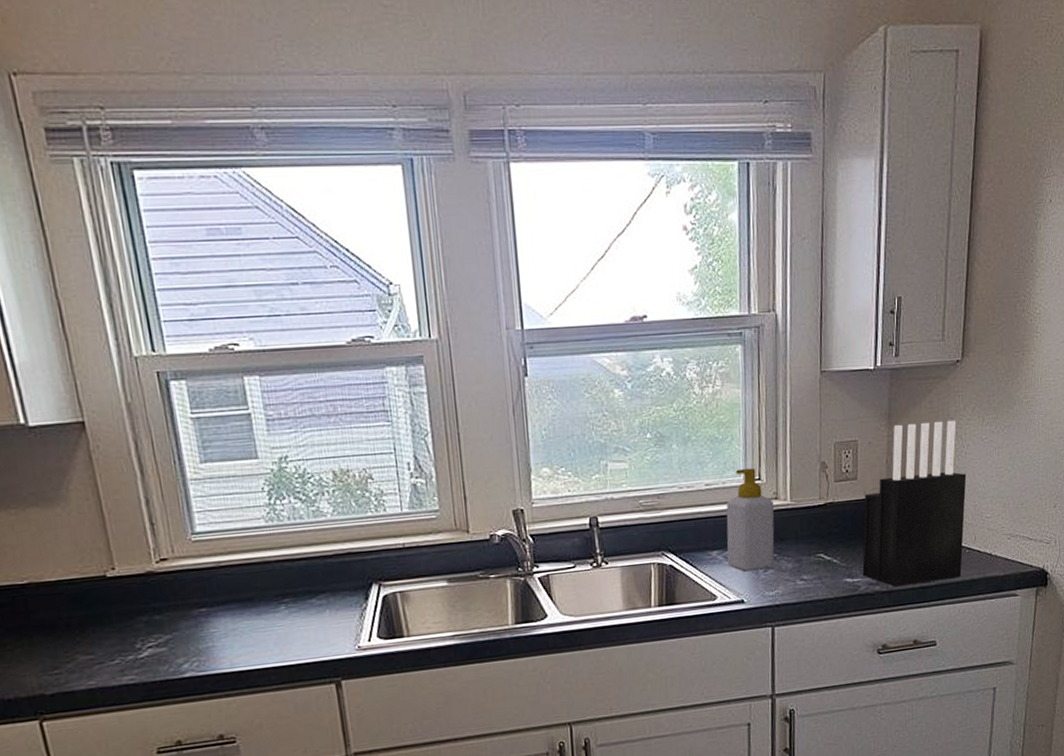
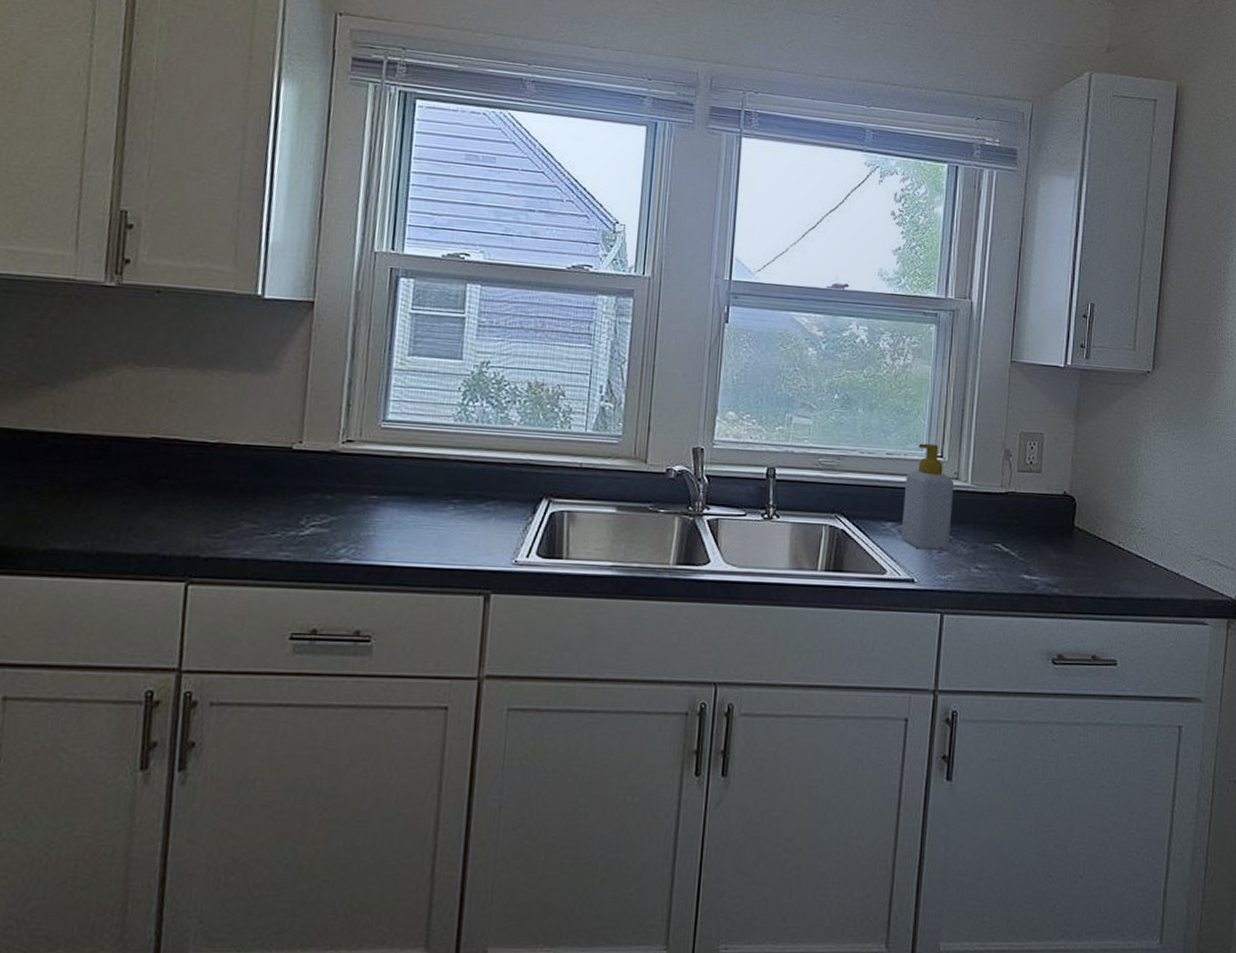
knife block: present [862,420,967,587] -> none [1041,424,1155,594]

